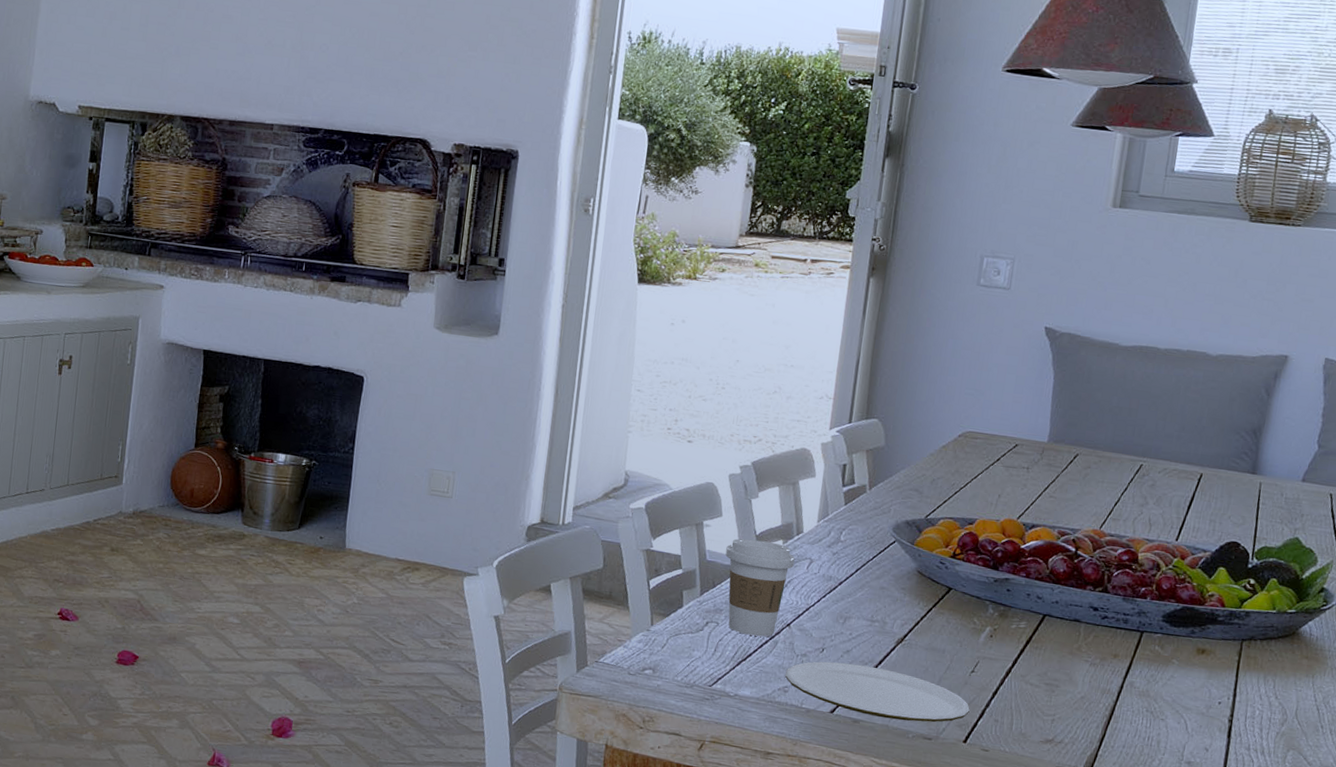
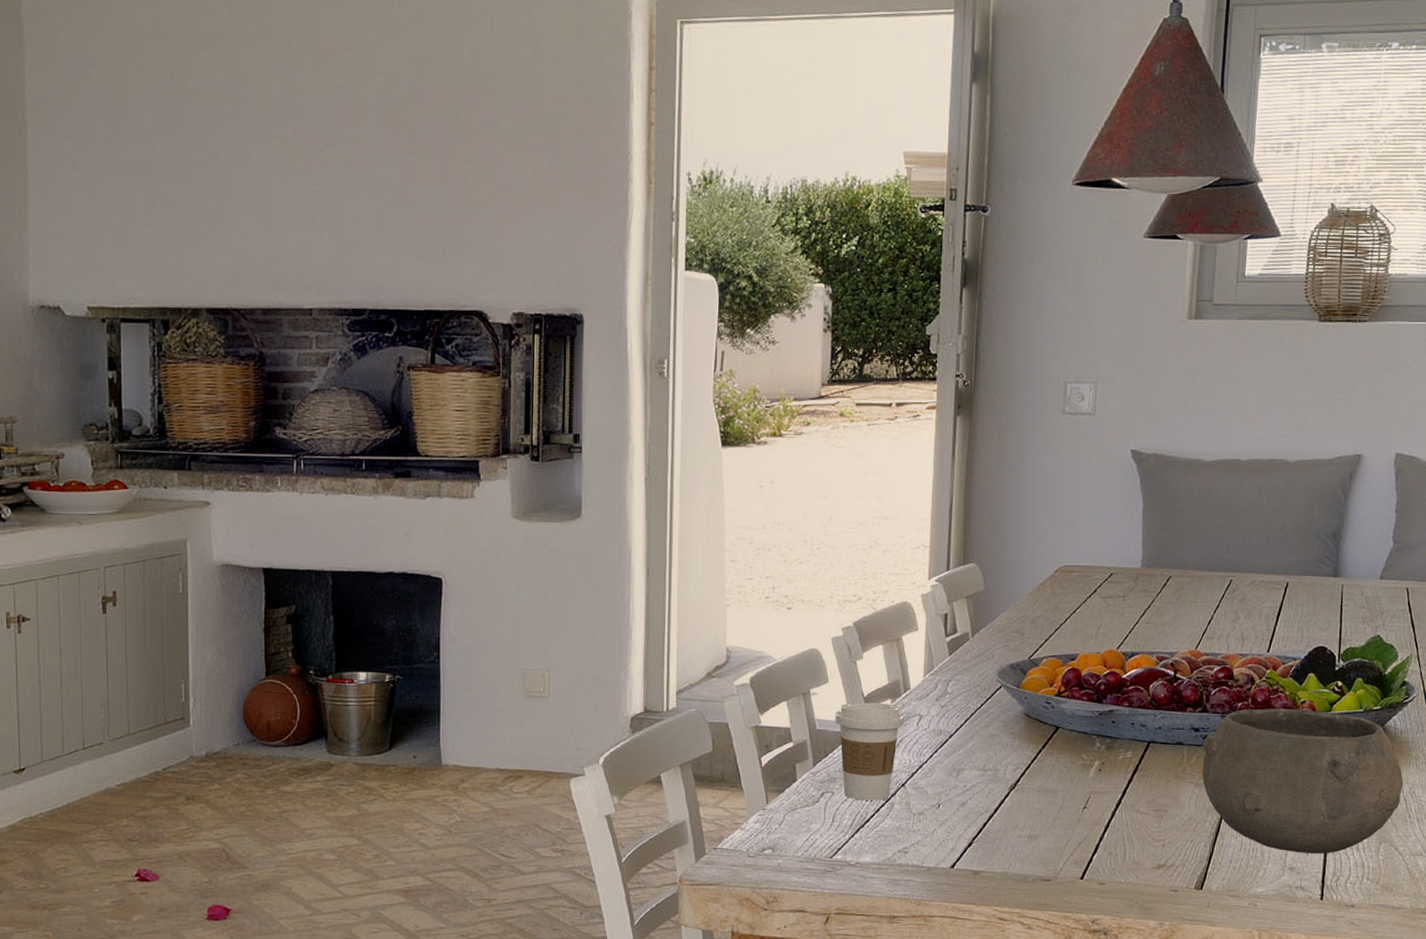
plate: present [785,661,970,722] -> none [904,816,1085,866]
bowl: none [1098,594,1317,753] -> present [1201,708,1404,854]

